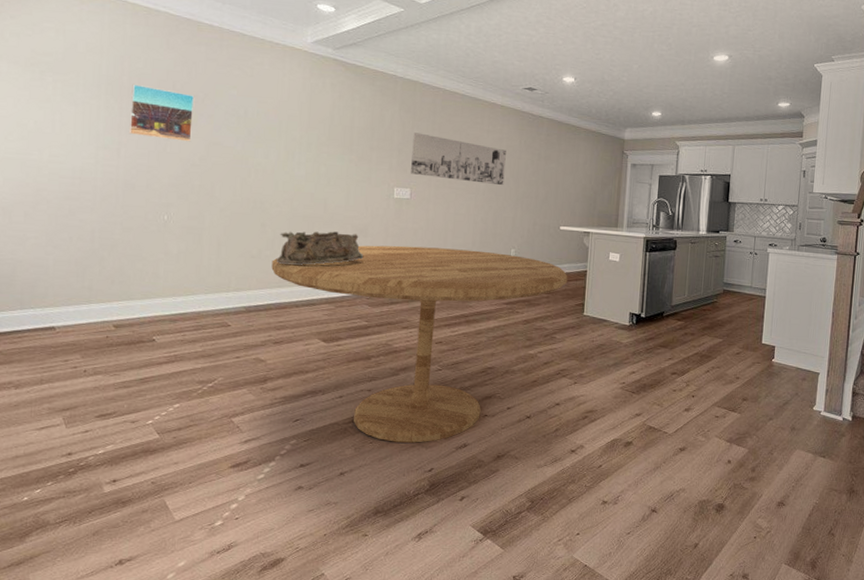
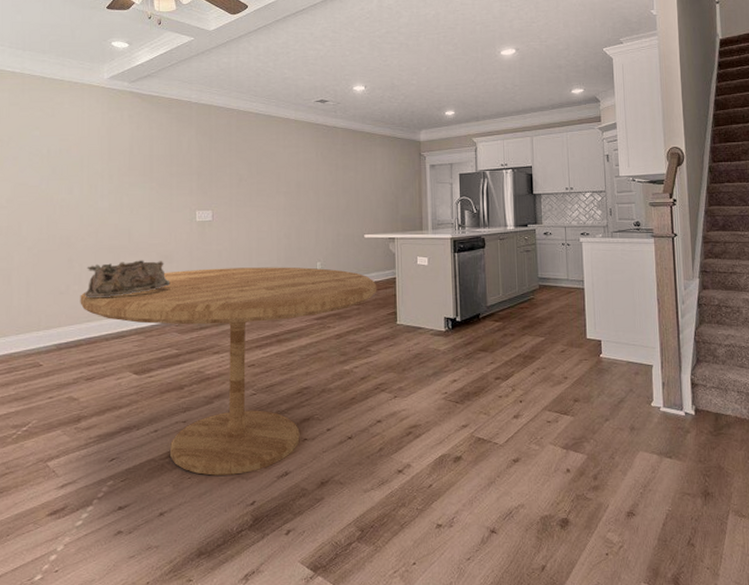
wall art: present [411,132,506,186] -> none [211,155,304,199]

